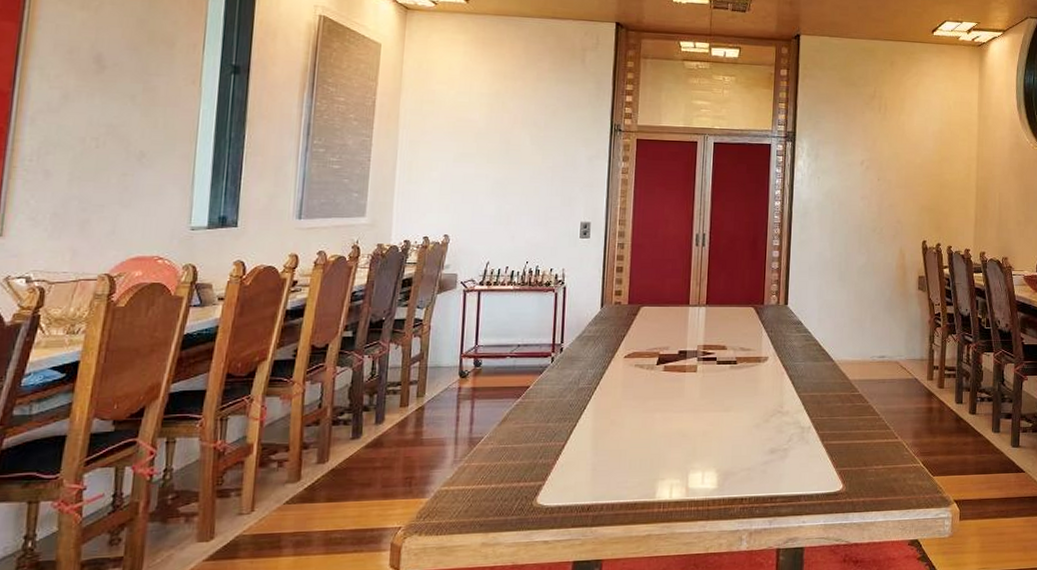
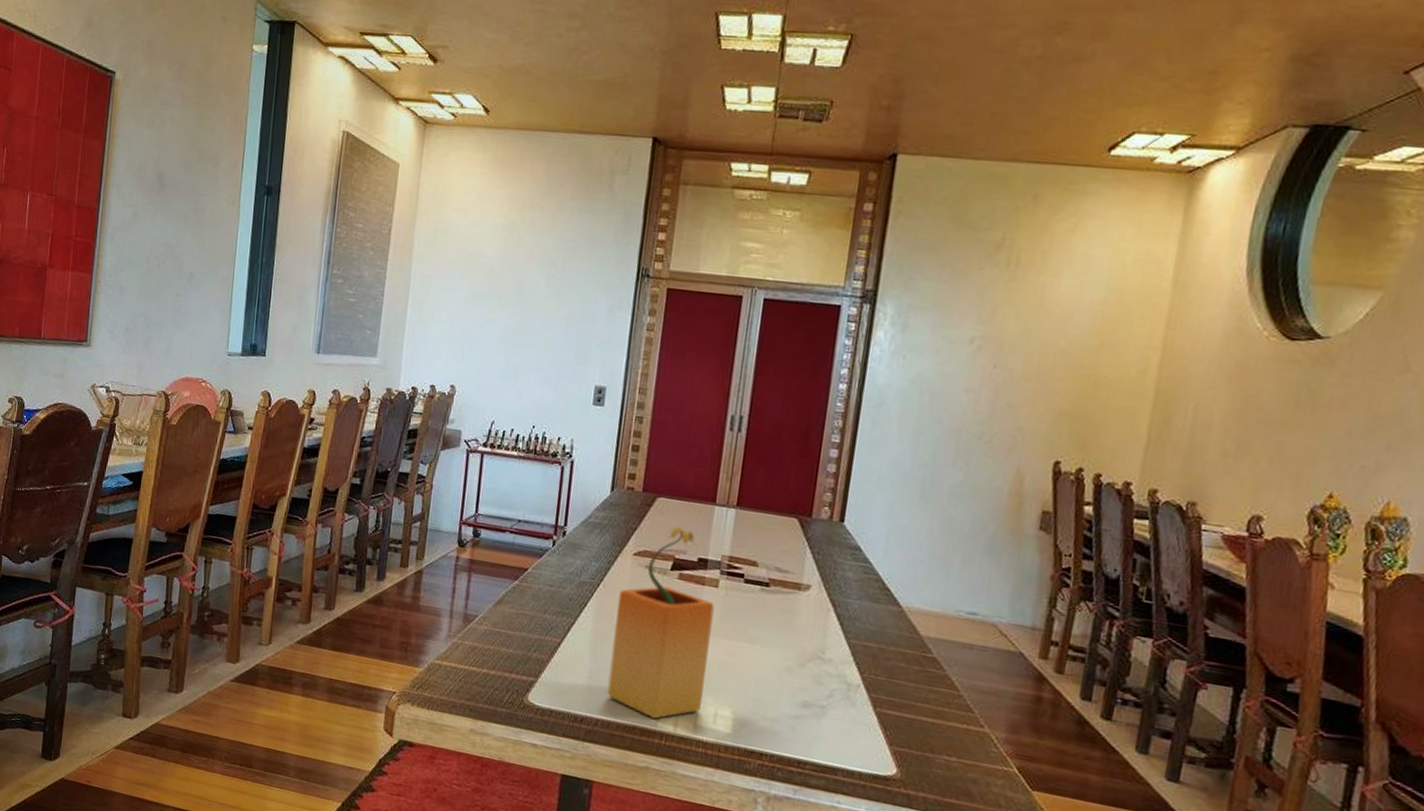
potted plant: none [609,328,695,492] -> present [607,526,715,719]

